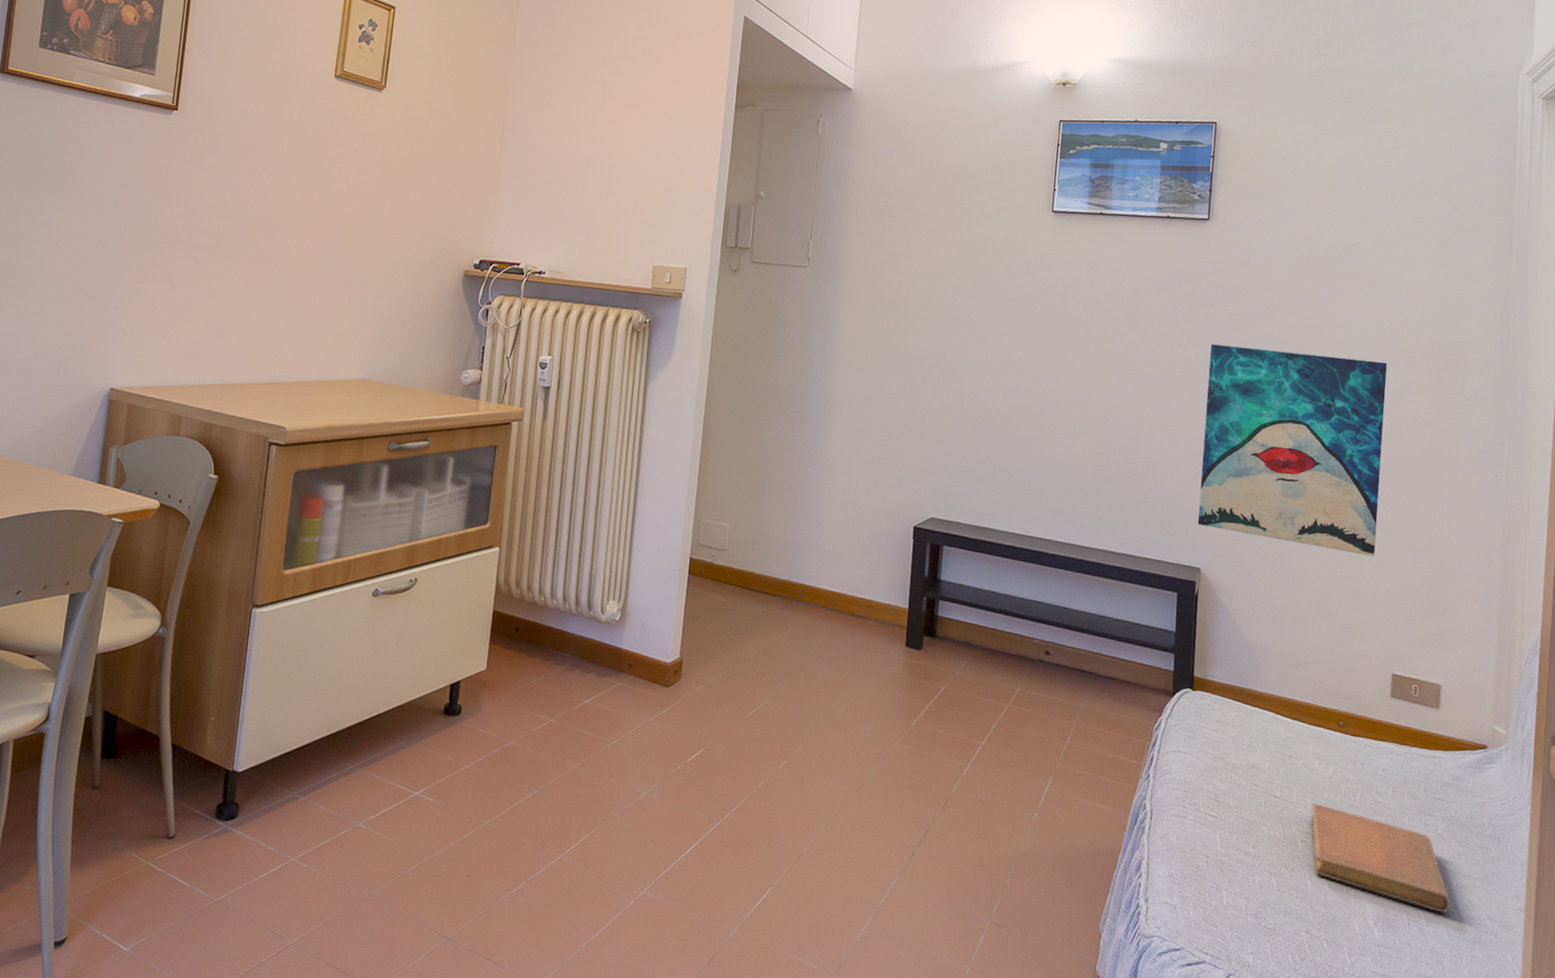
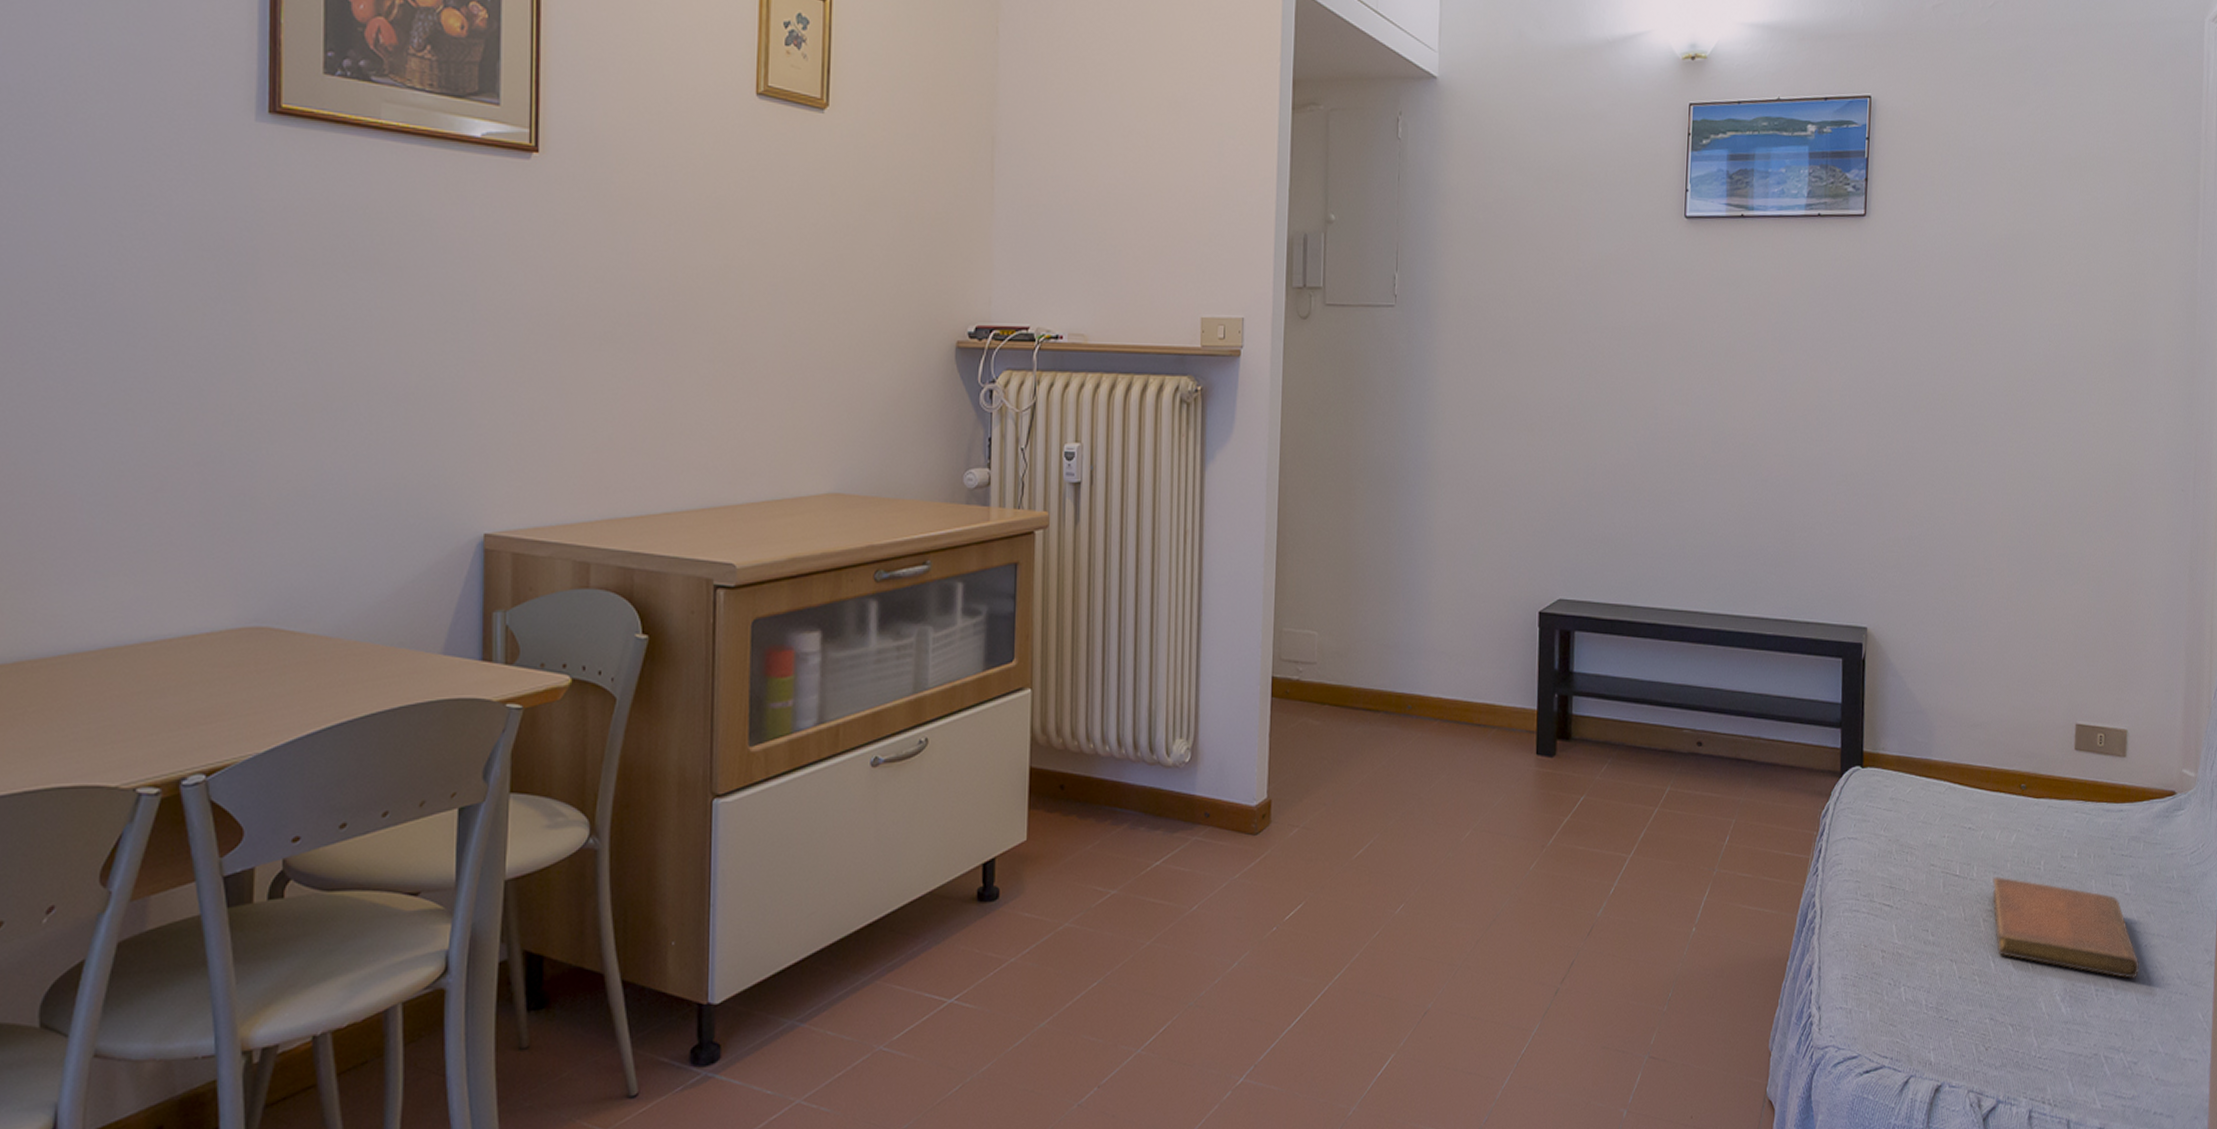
wall art: present [1197,344,1387,557] -> none [1862,364,2066,595]

